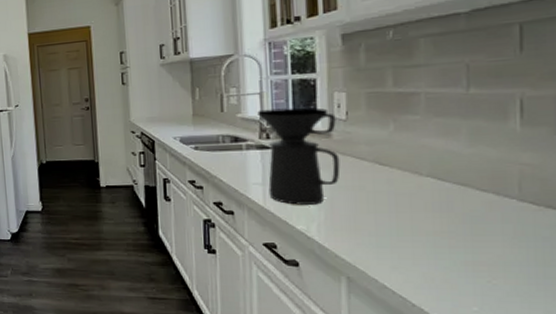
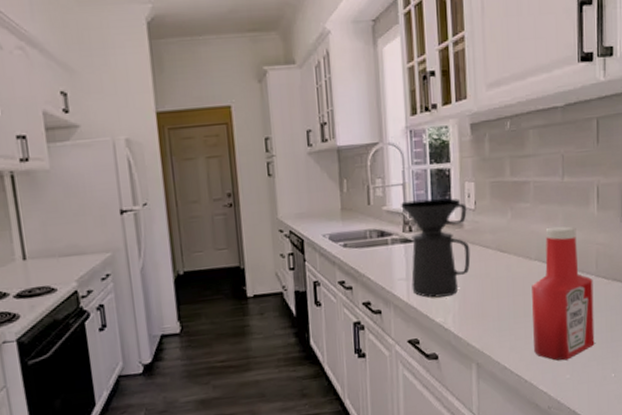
ketchup bottle: none [422,141,517,291] -> present [532,226,595,361]

